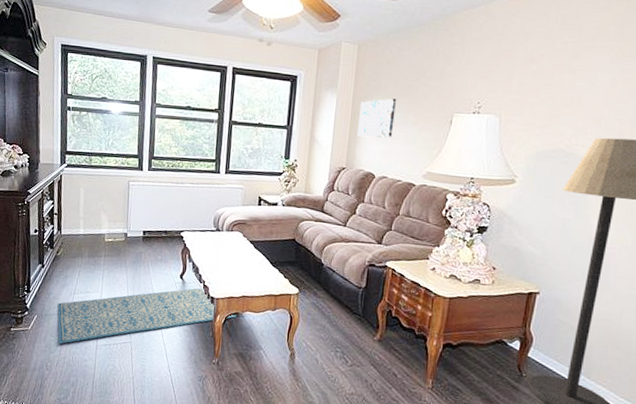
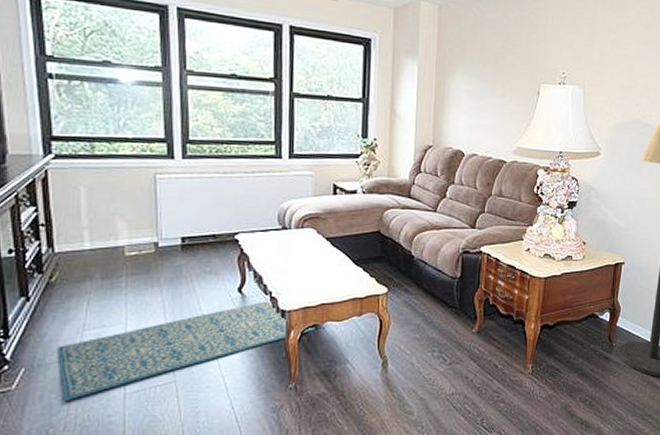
wall art: present [357,98,396,138] -> none [443,66,482,111]

